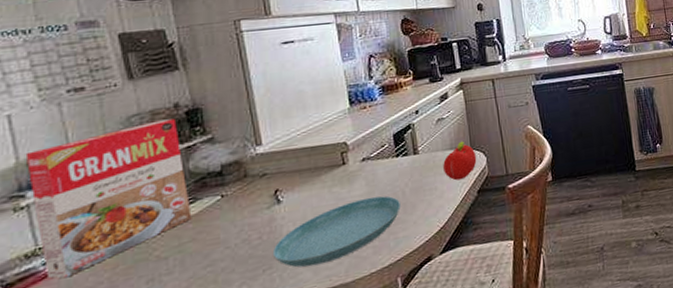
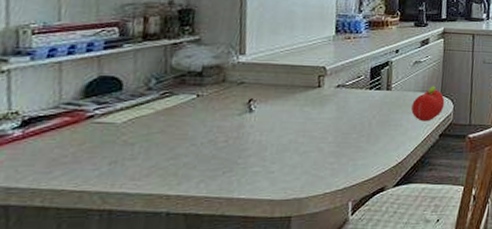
cereal box: present [25,118,192,279] -> none [13,13,168,145]
saucer: present [272,196,401,268] -> none [235,122,365,177]

